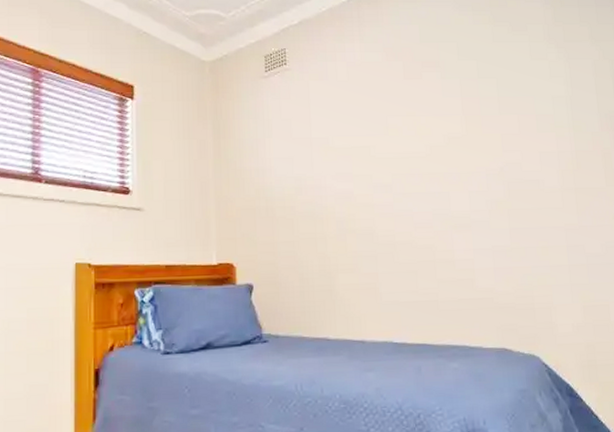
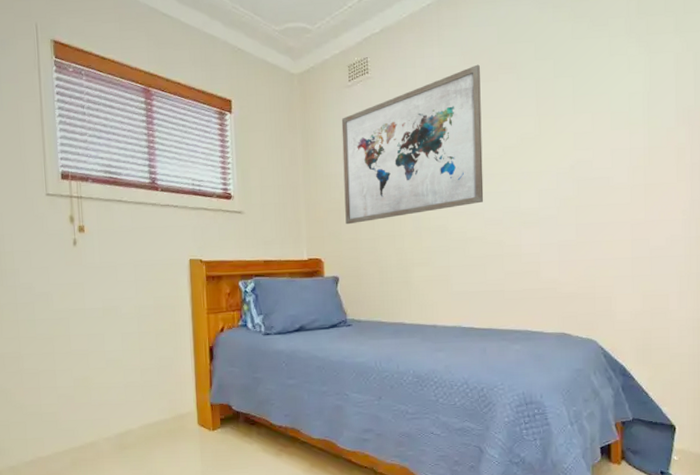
wall art: none [257,61,412,225] -> present [341,64,484,225]

